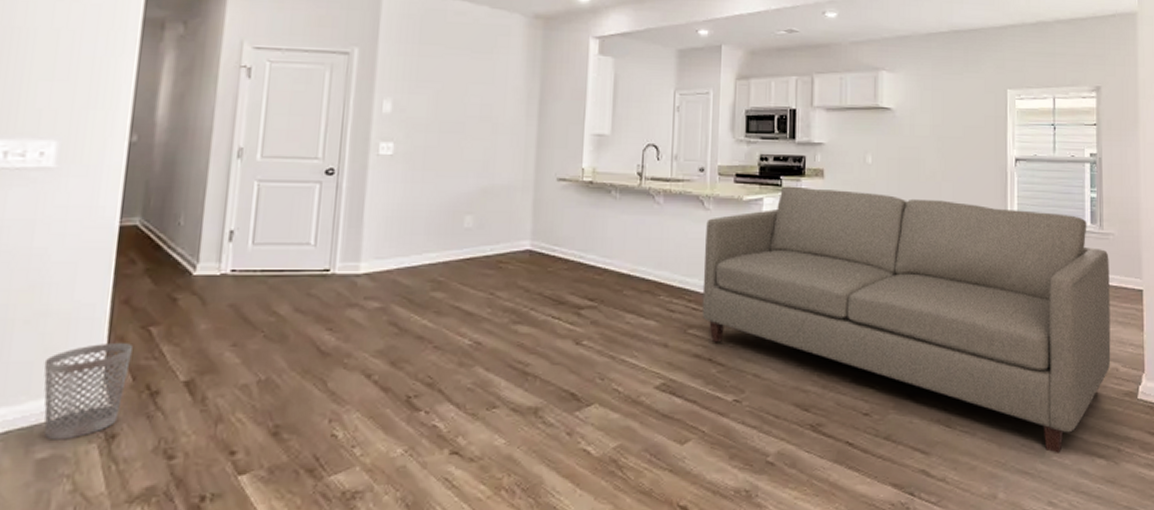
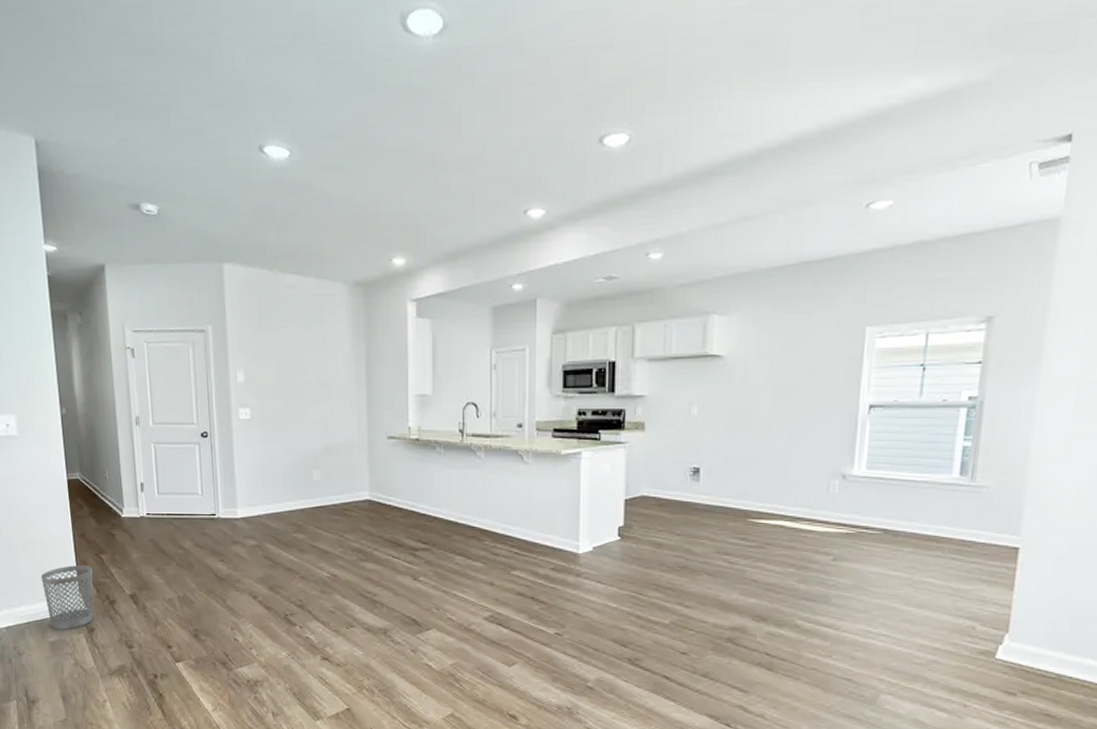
sofa: present [702,186,1111,455] -> none [524,440,979,704]

